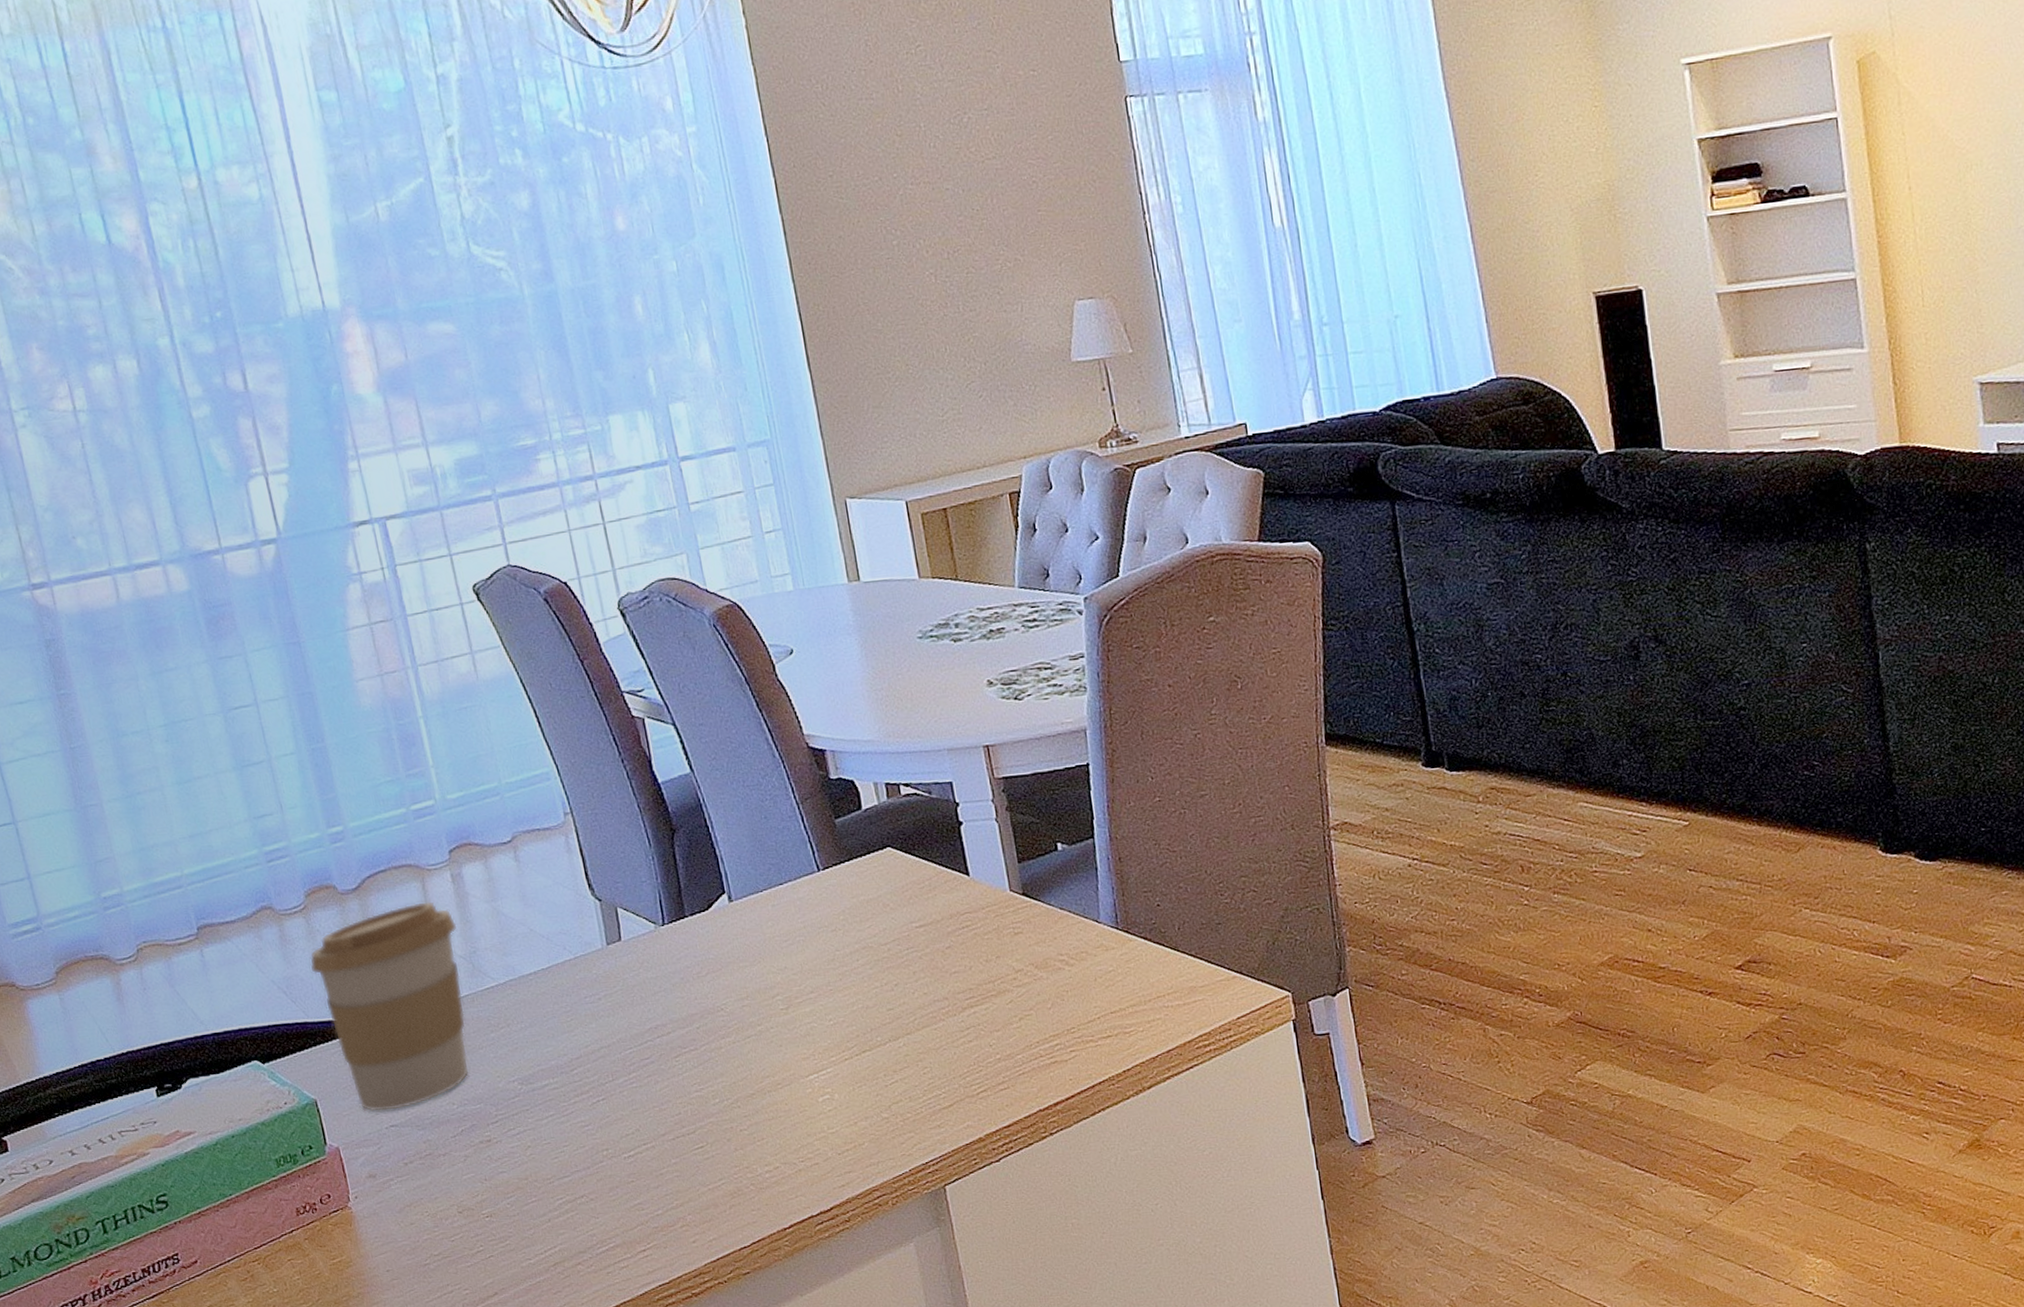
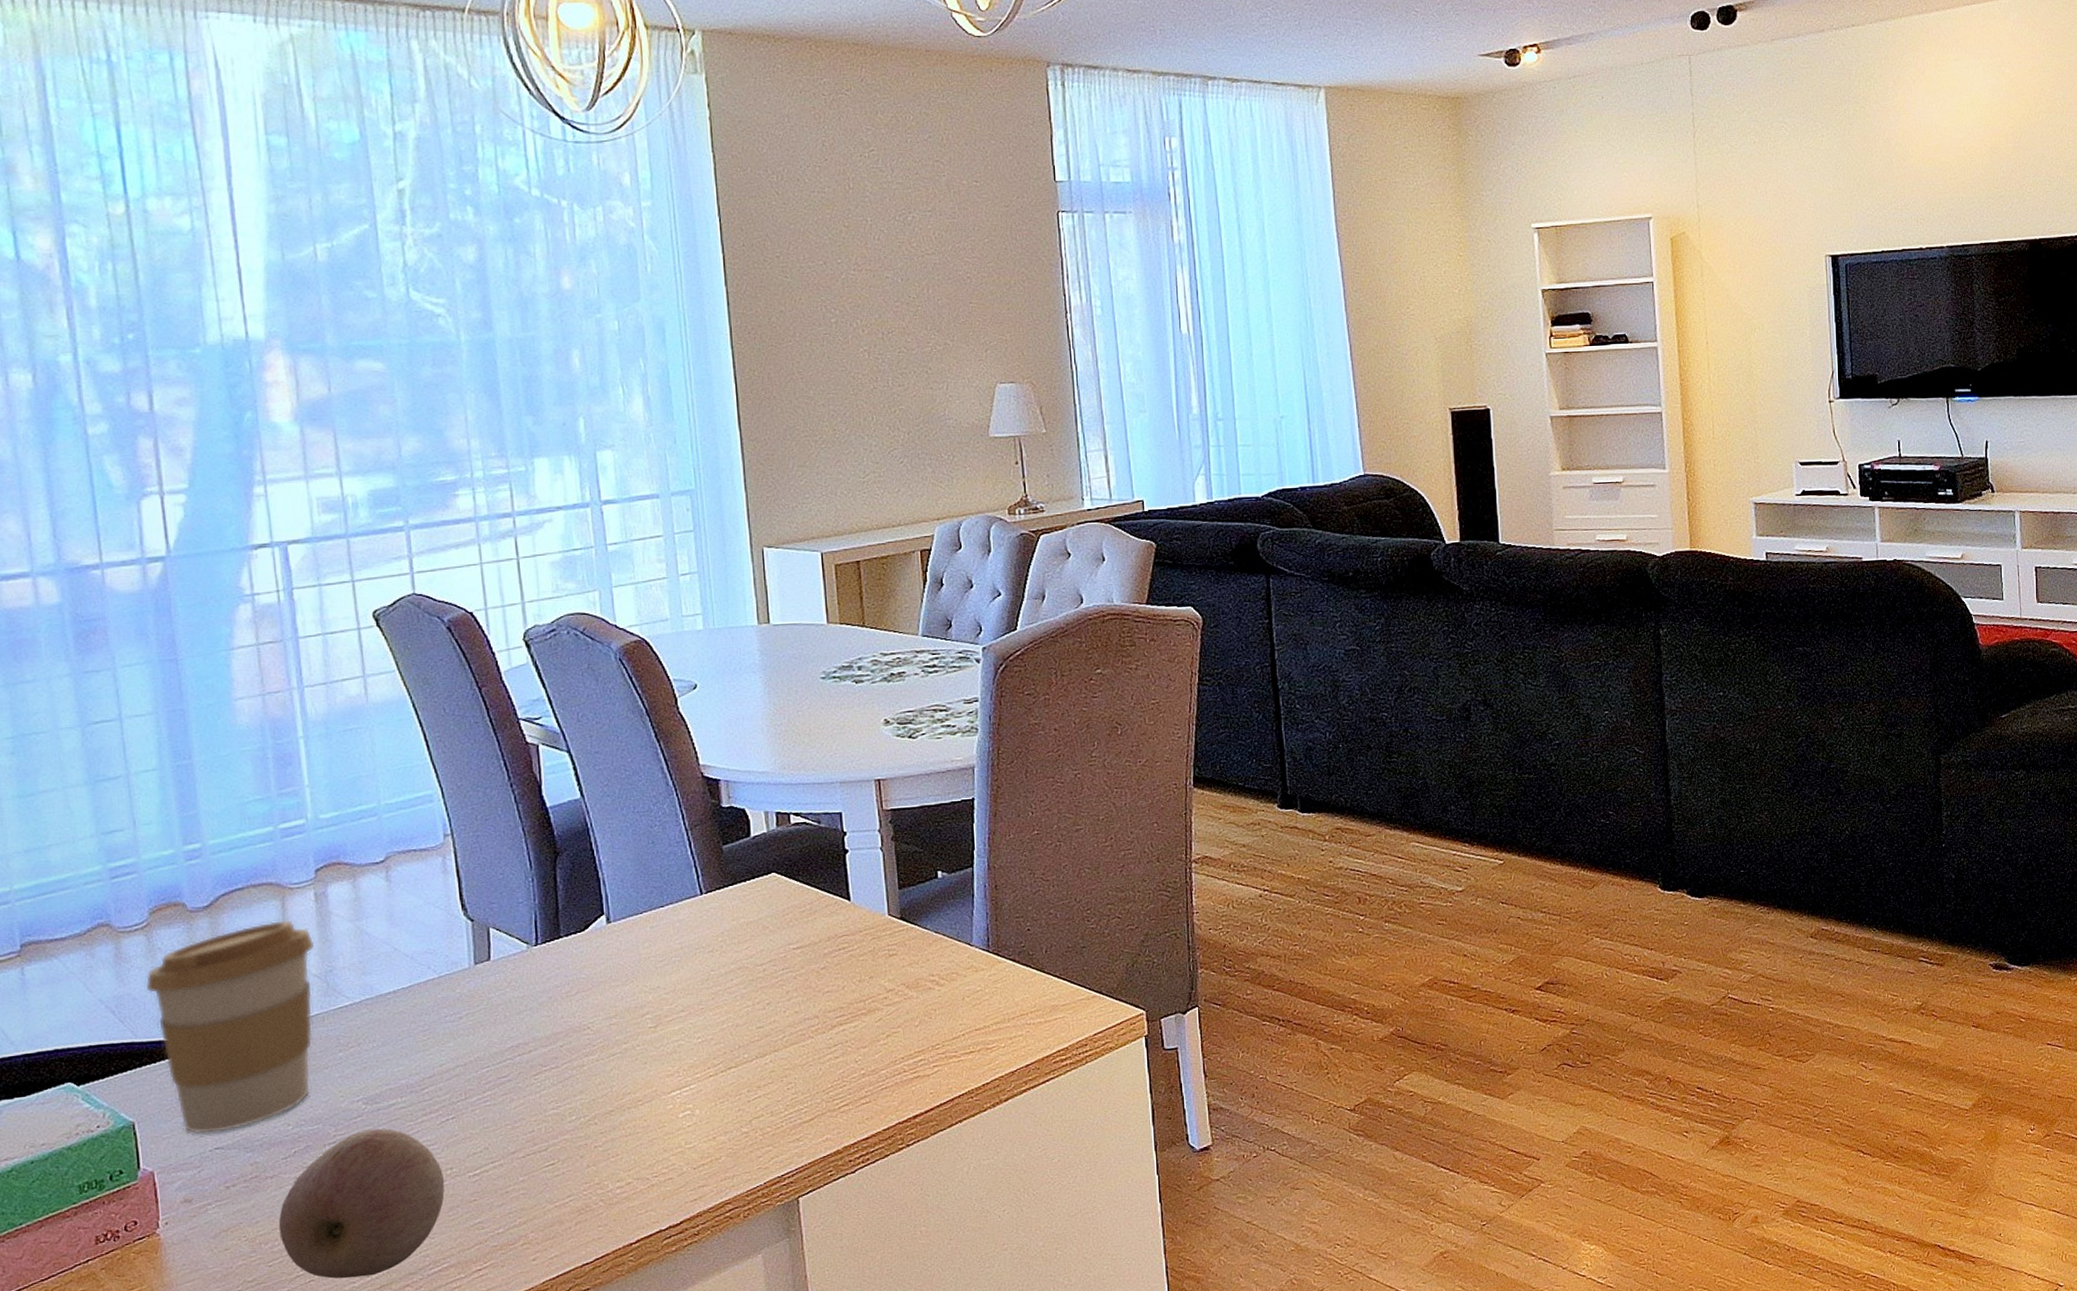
fruit: none [455,1108,604,1255] -> present [278,1128,445,1279]

